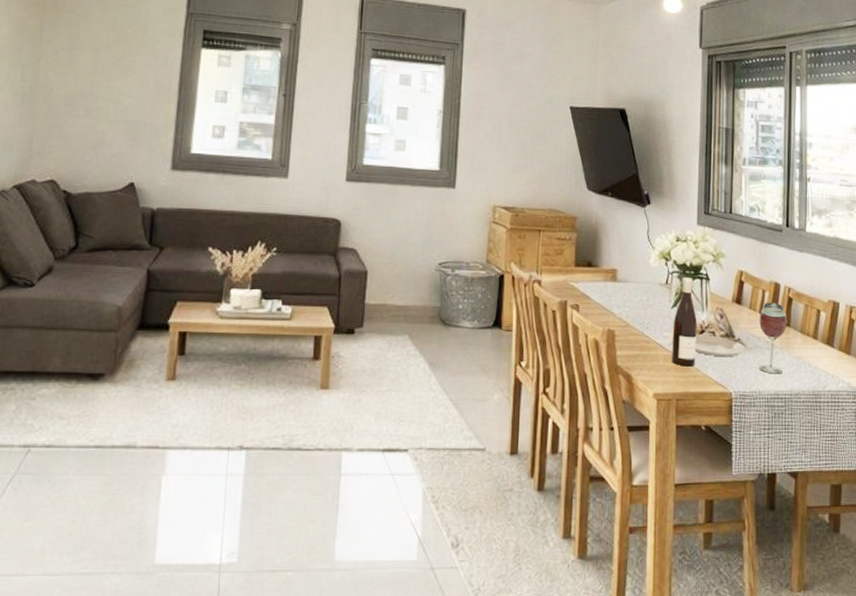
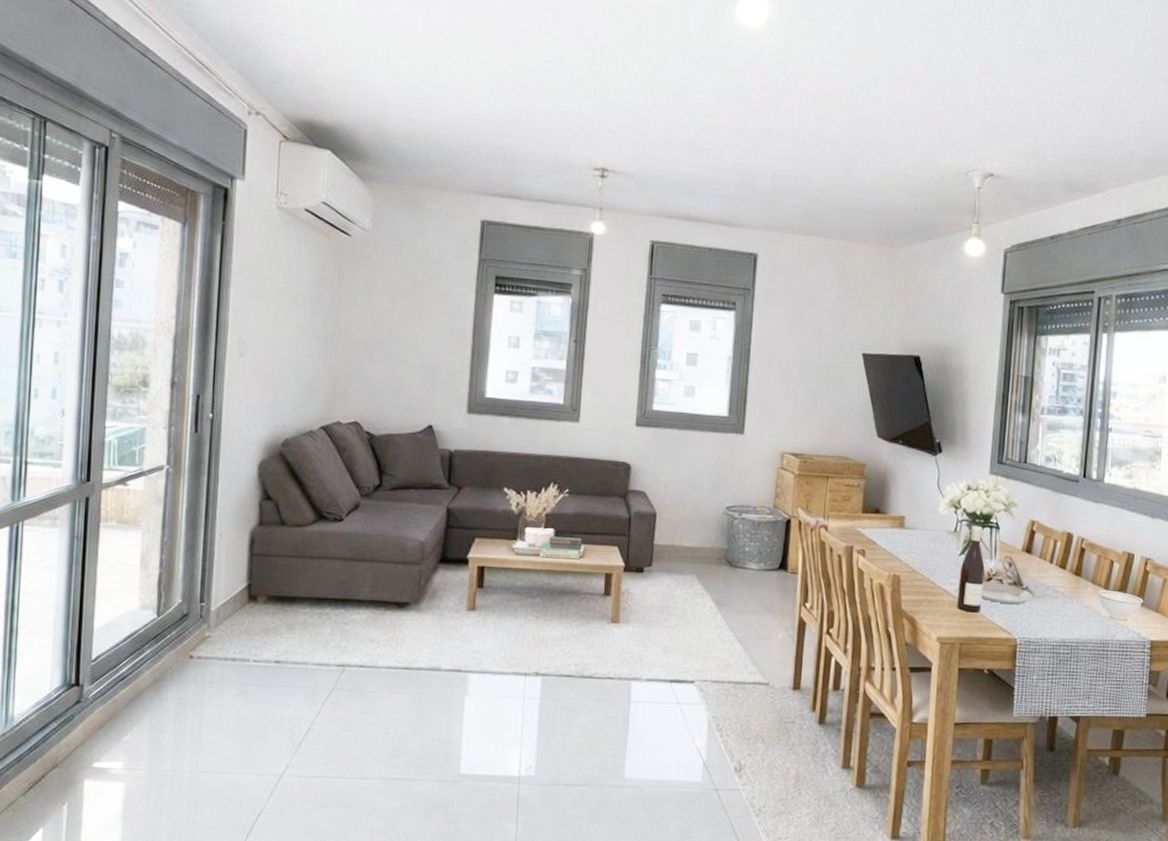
books: none [245,298,291,322] -> present [539,536,583,560]
wineglass: present [759,302,788,374] -> none [1046,552,1079,623]
bowl: none [807,339,851,372] -> present [1098,590,1144,622]

